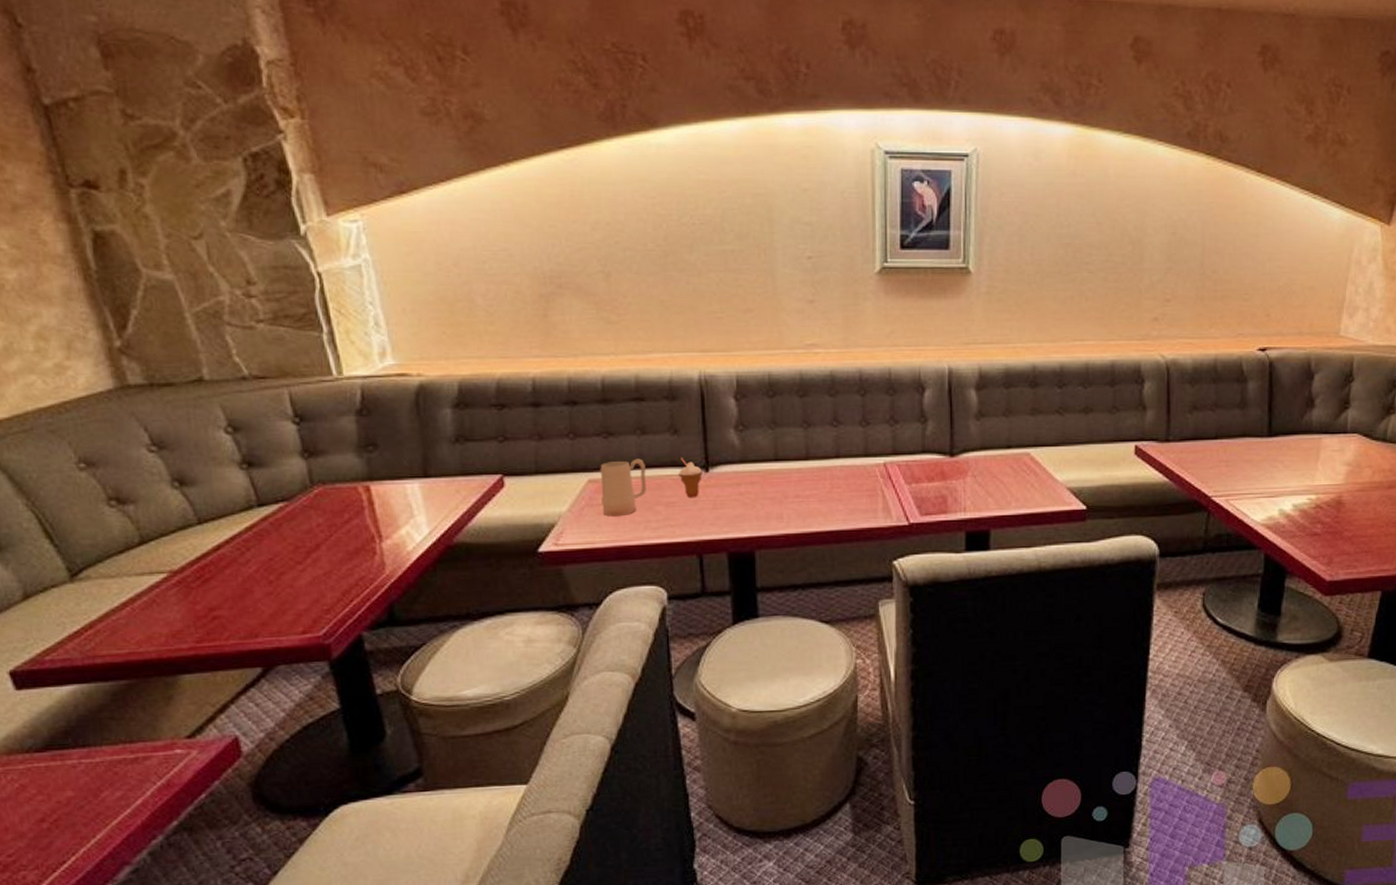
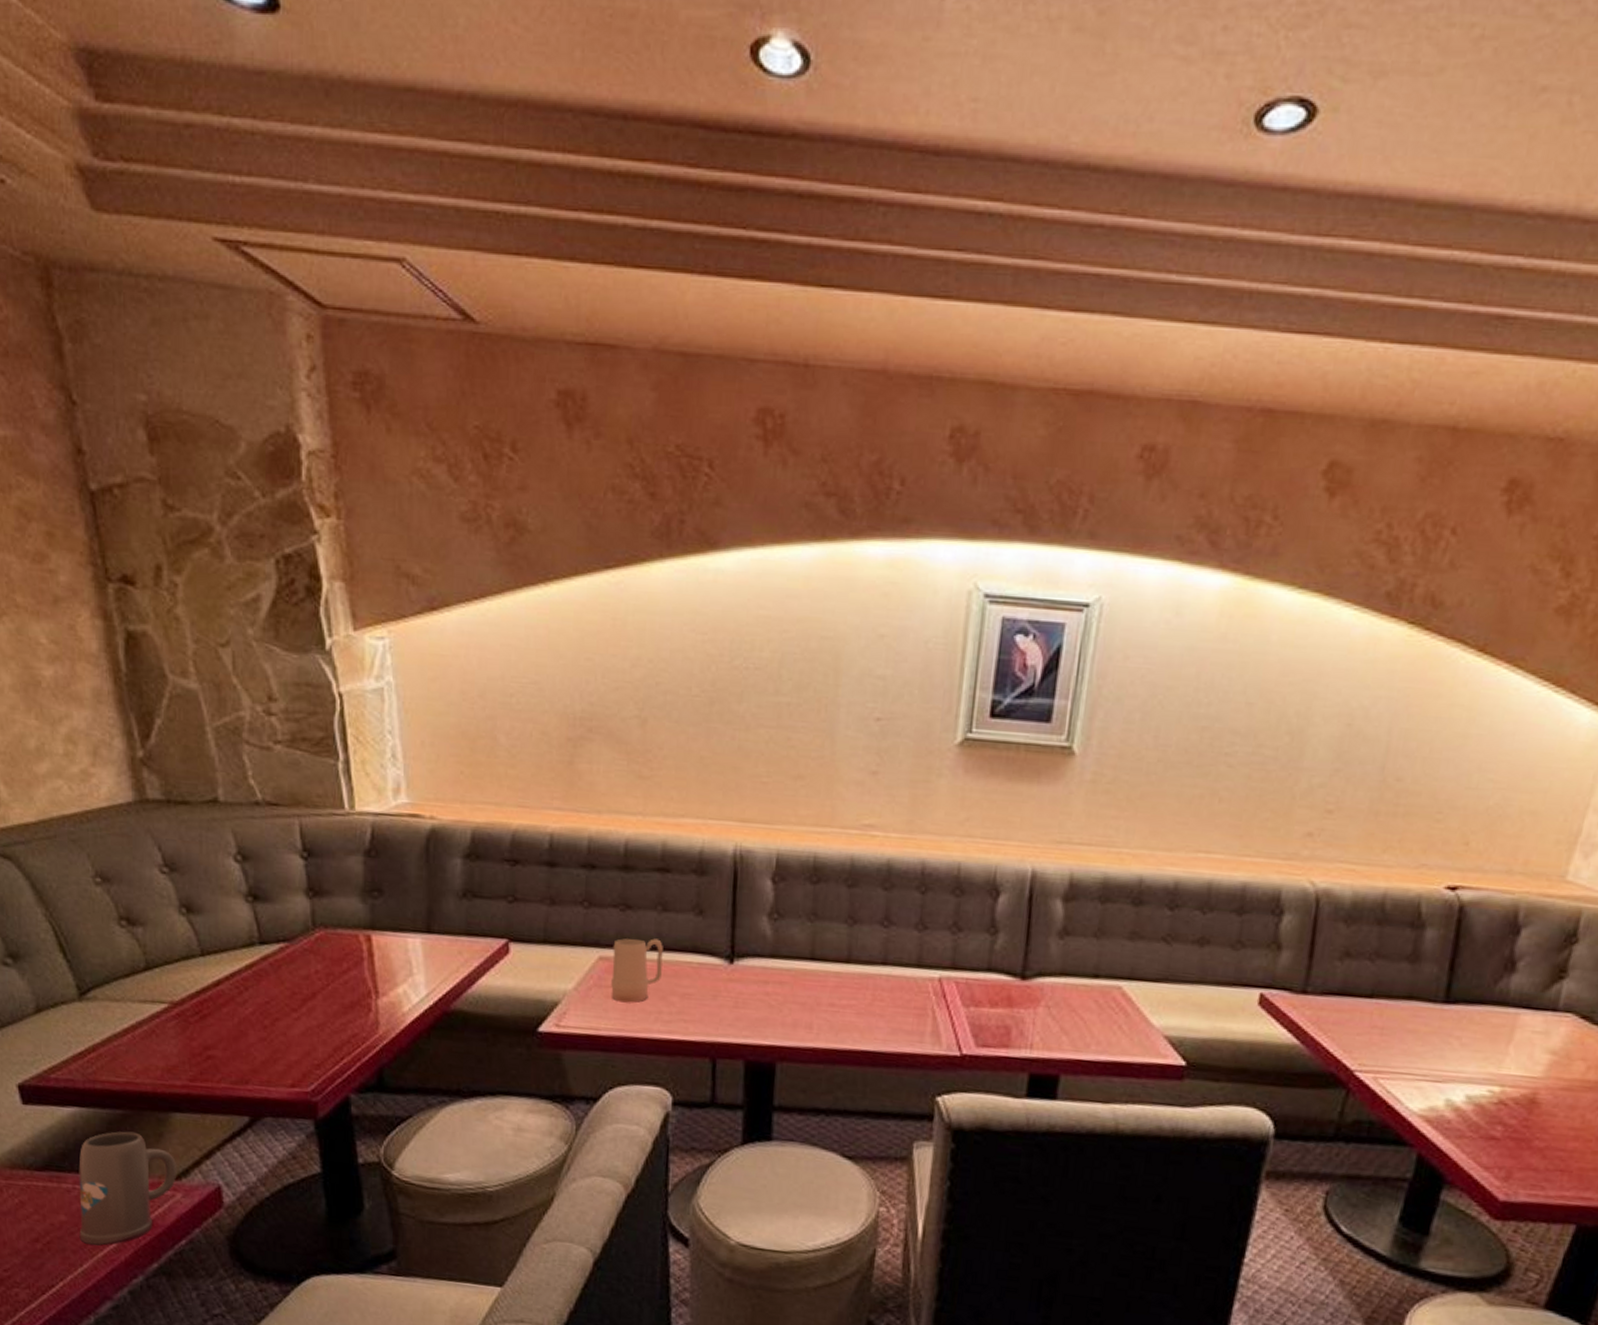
beer mug: none [83,699,191,816] -> present [79,1131,177,1246]
icecream: present [679,458,703,498] -> none [699,943,726,993]

